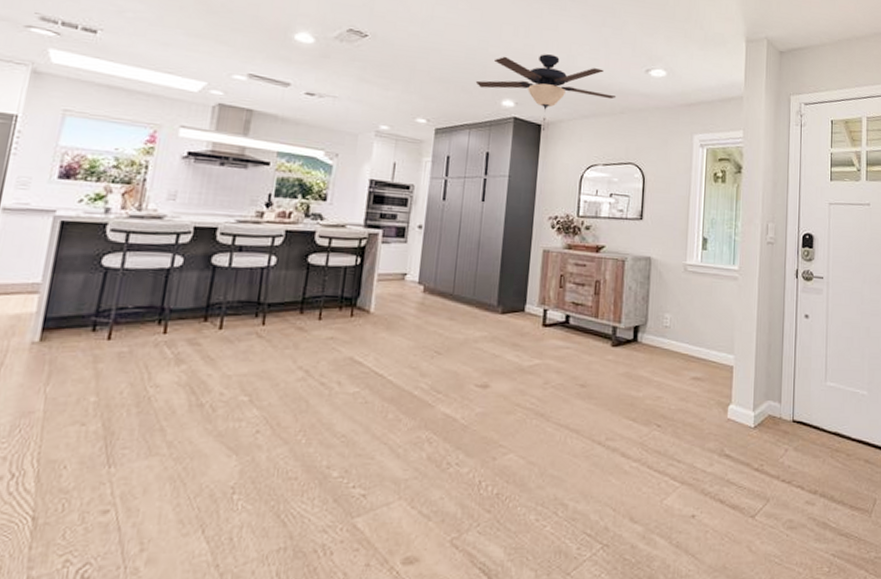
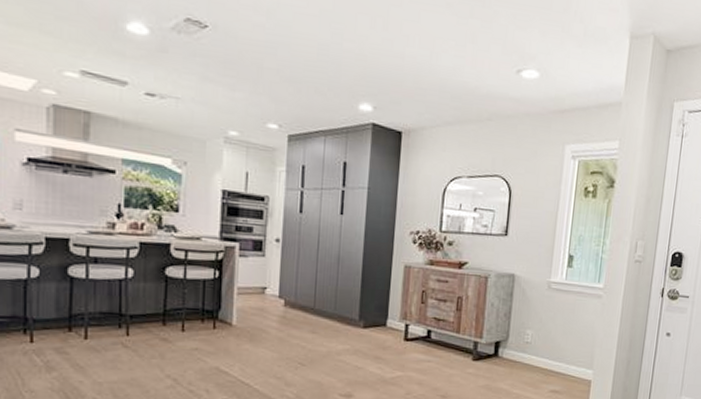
ceiling fan: present [475,54,617,131] -> none [329,50,484,139]

